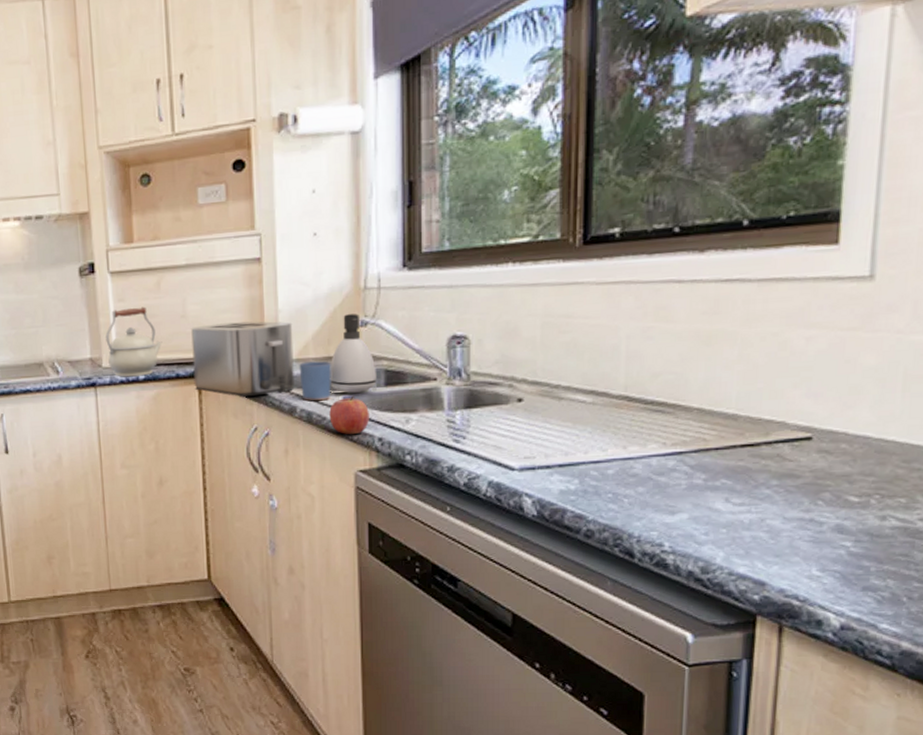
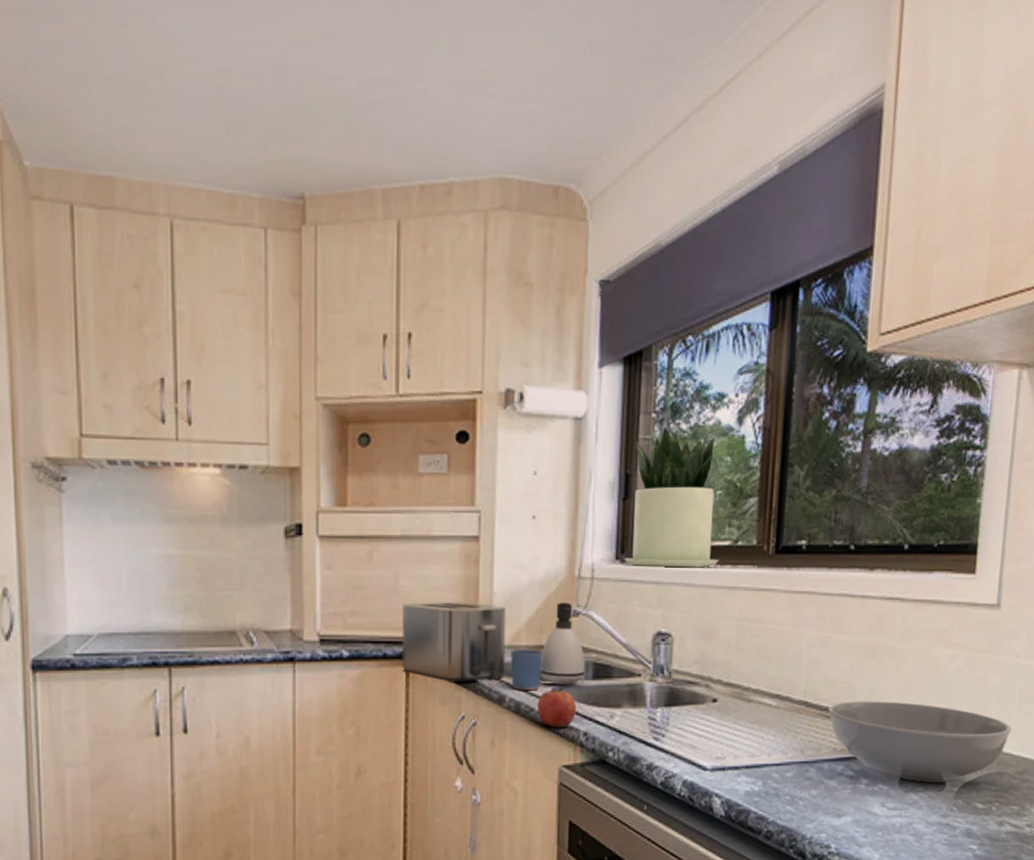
kettle: present [105,306,163,378] -> none [309,577,371,653]
planter: none [412,129,518,273] -> present [624,427,719,568]
bowl: none [654,390,896,476] -> present [828,701,1013,783]

